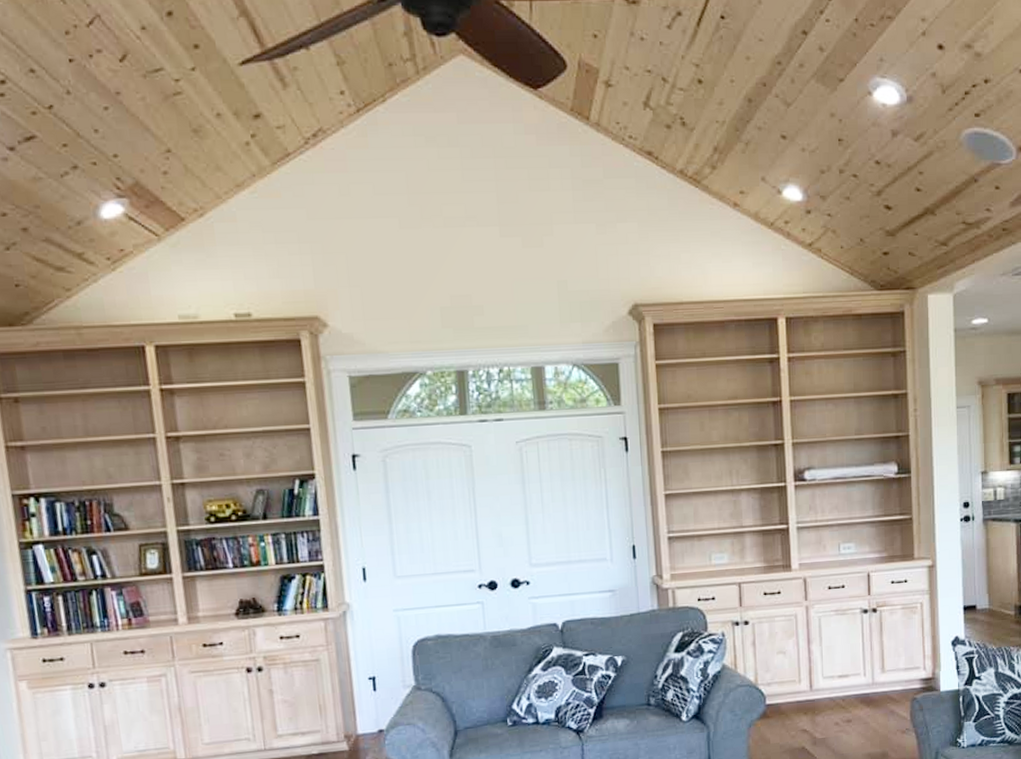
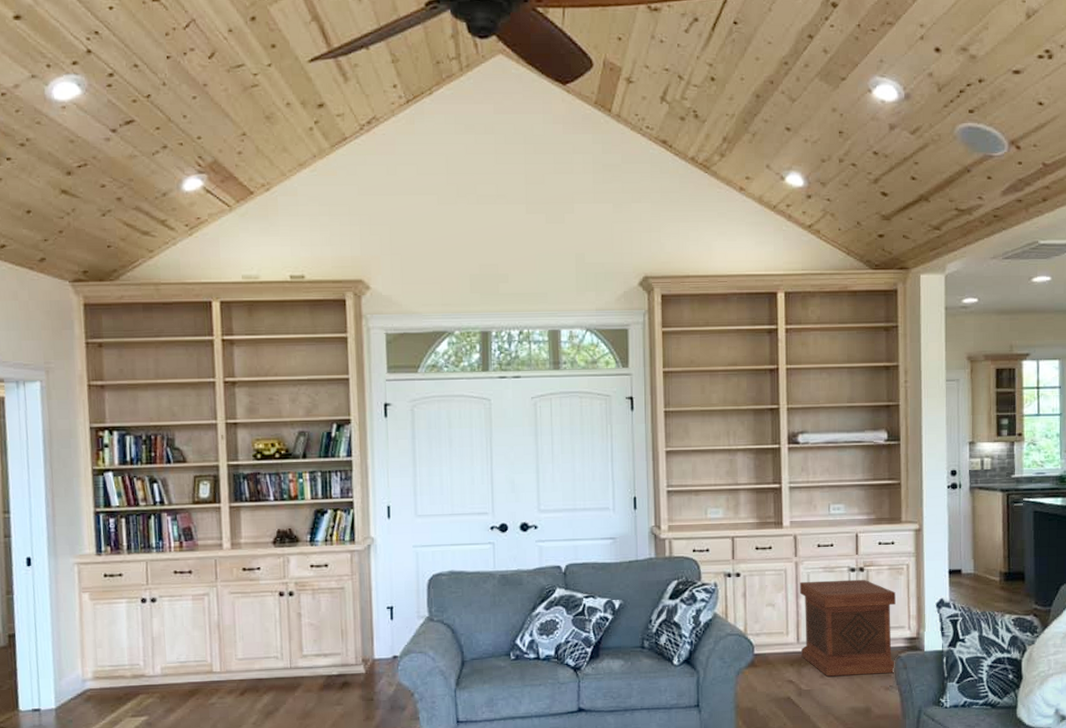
side table: none [810,620,912,723] -> present [799,579,896,677]

